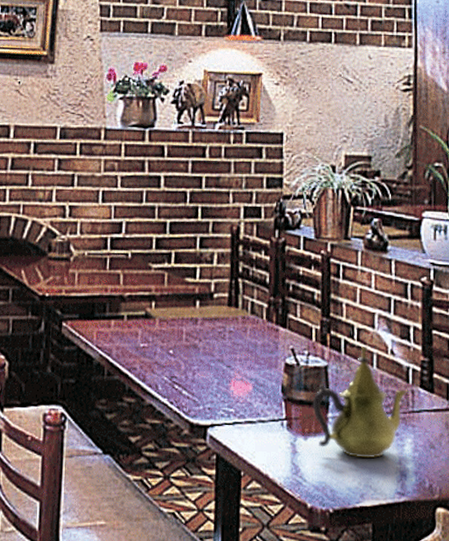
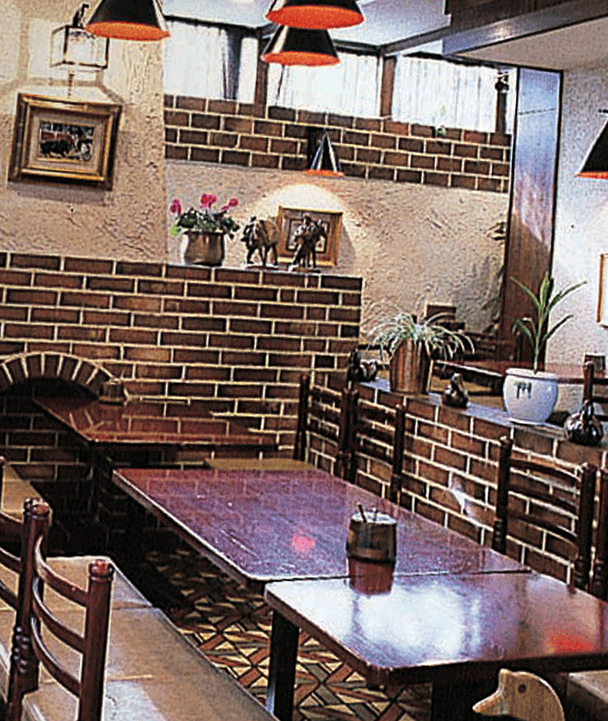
teapot: present [312,345,408,458] -> none [378,504,479,618]

